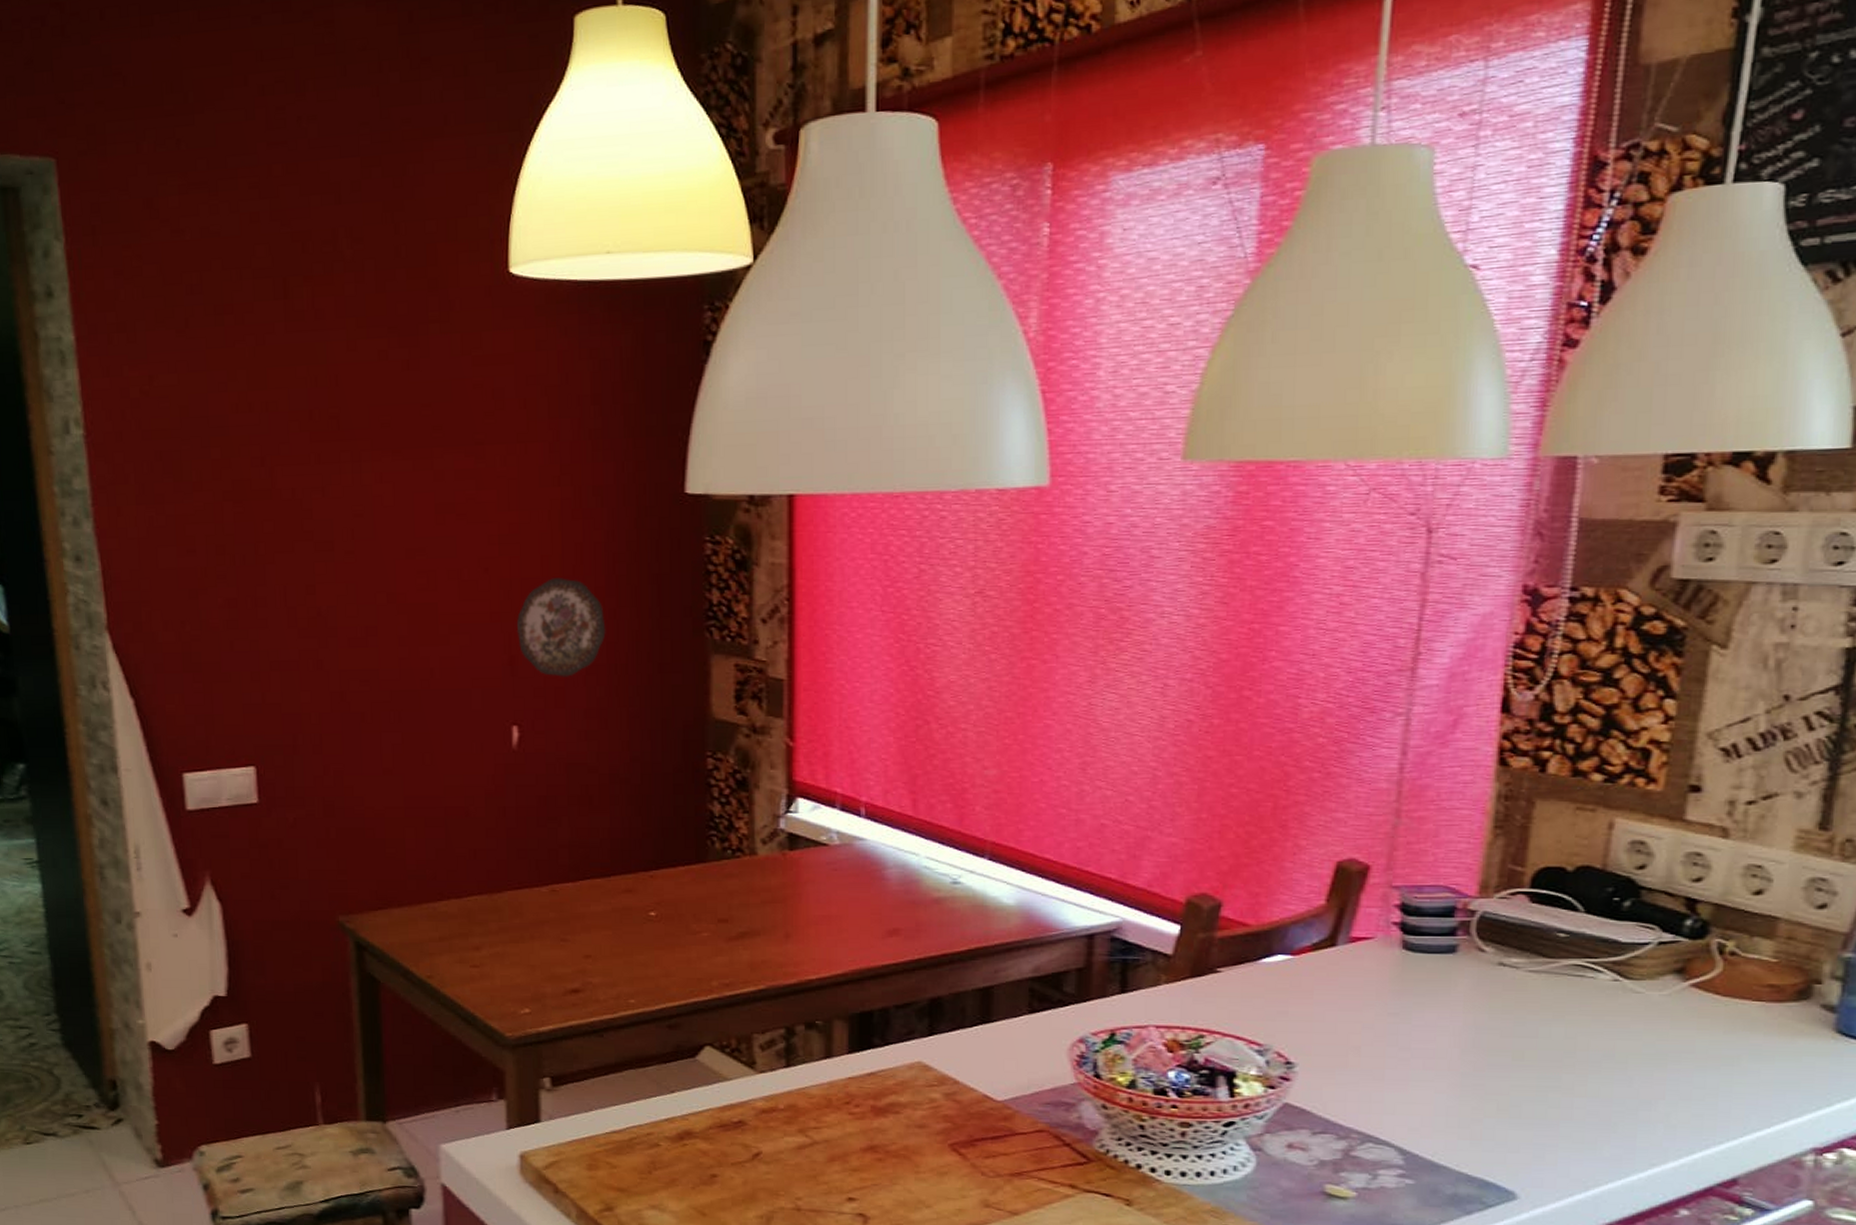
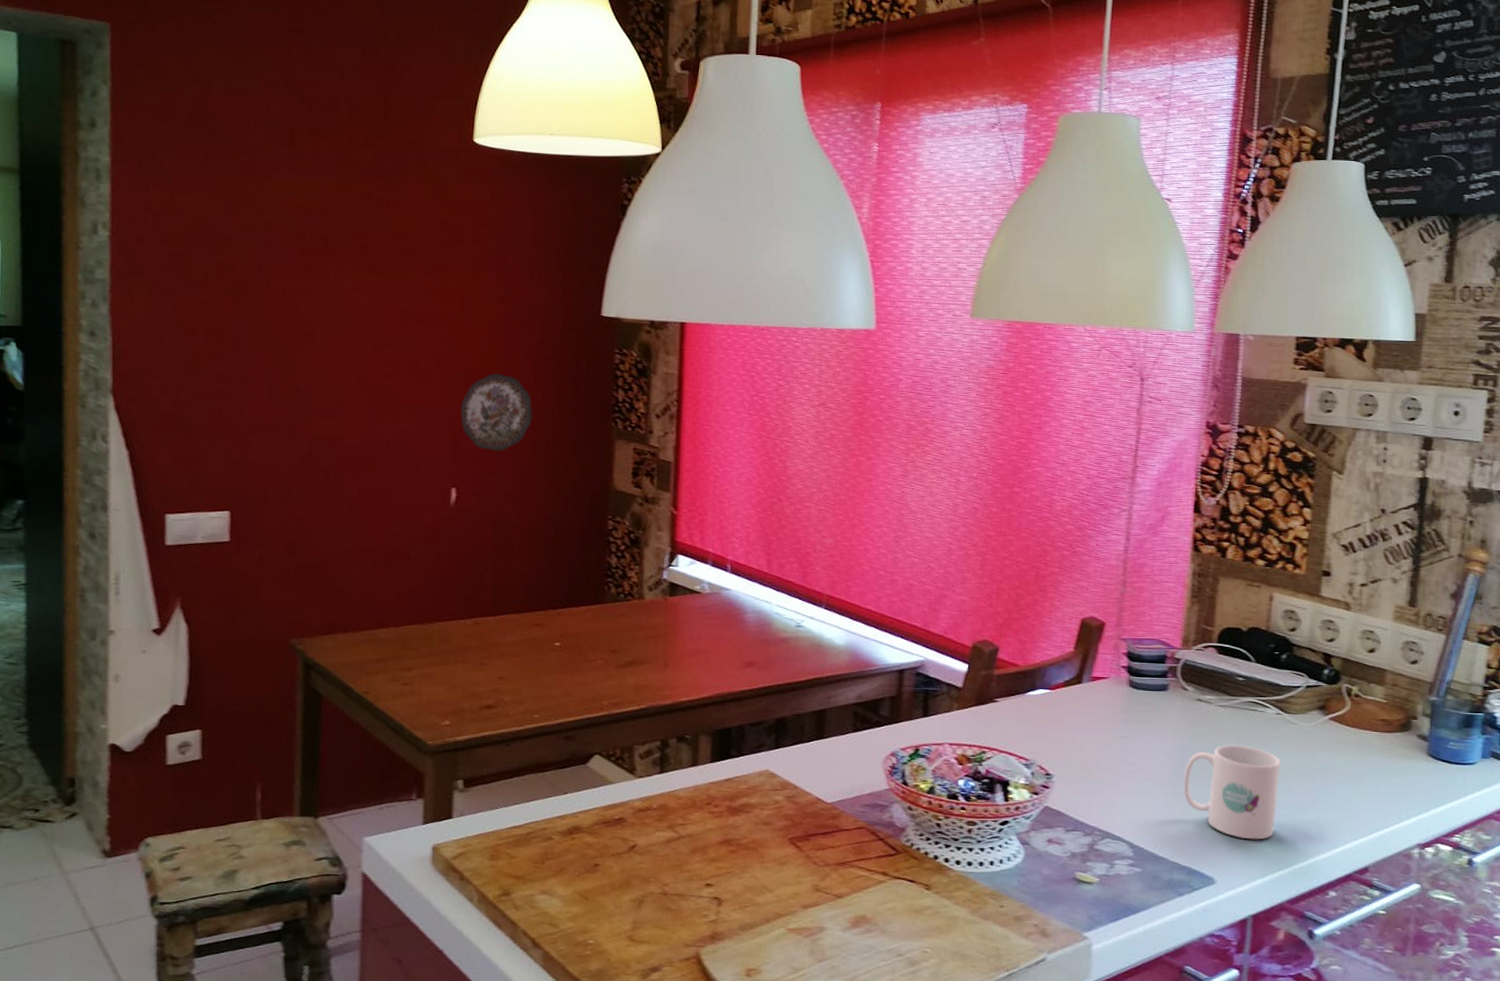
mug: none [1475,1021,1616,1144] -> present [1183,744,1281,840]

